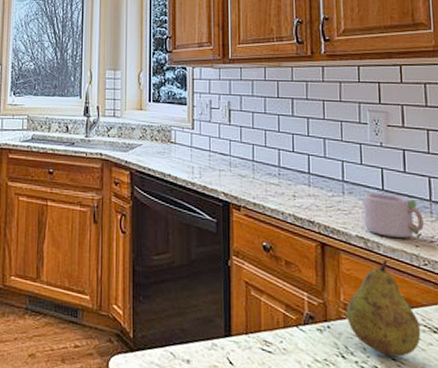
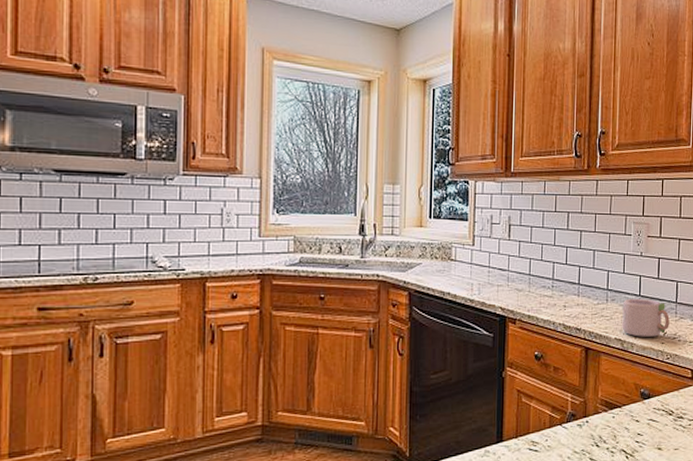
fruit: present [346,259,421,357] -> none [602,357,660,439]

